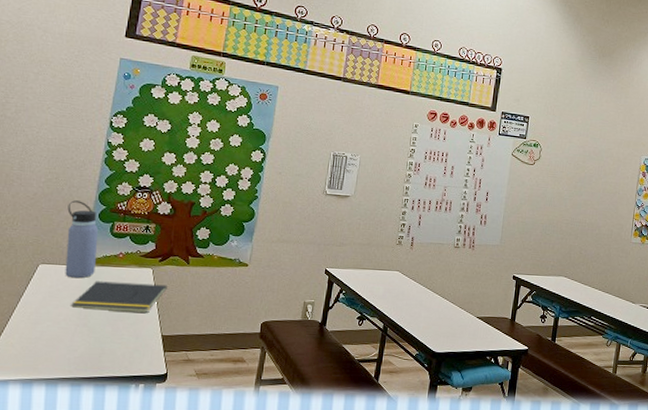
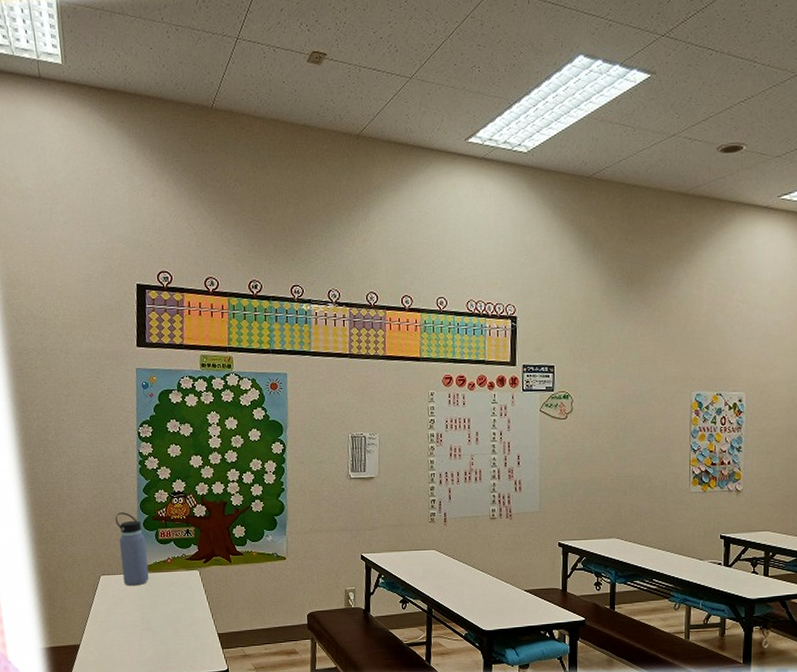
notepad: present [71,281,167,313] -> none [134,585,215,614]

